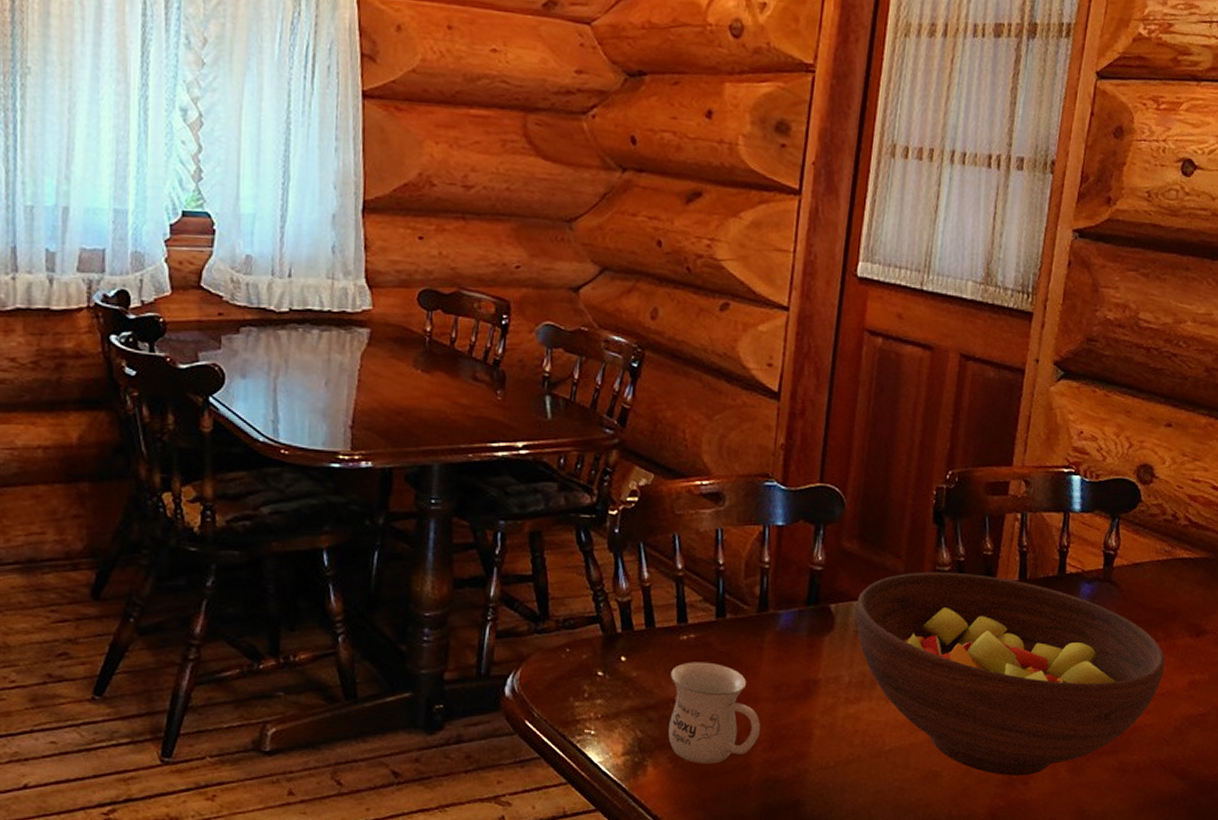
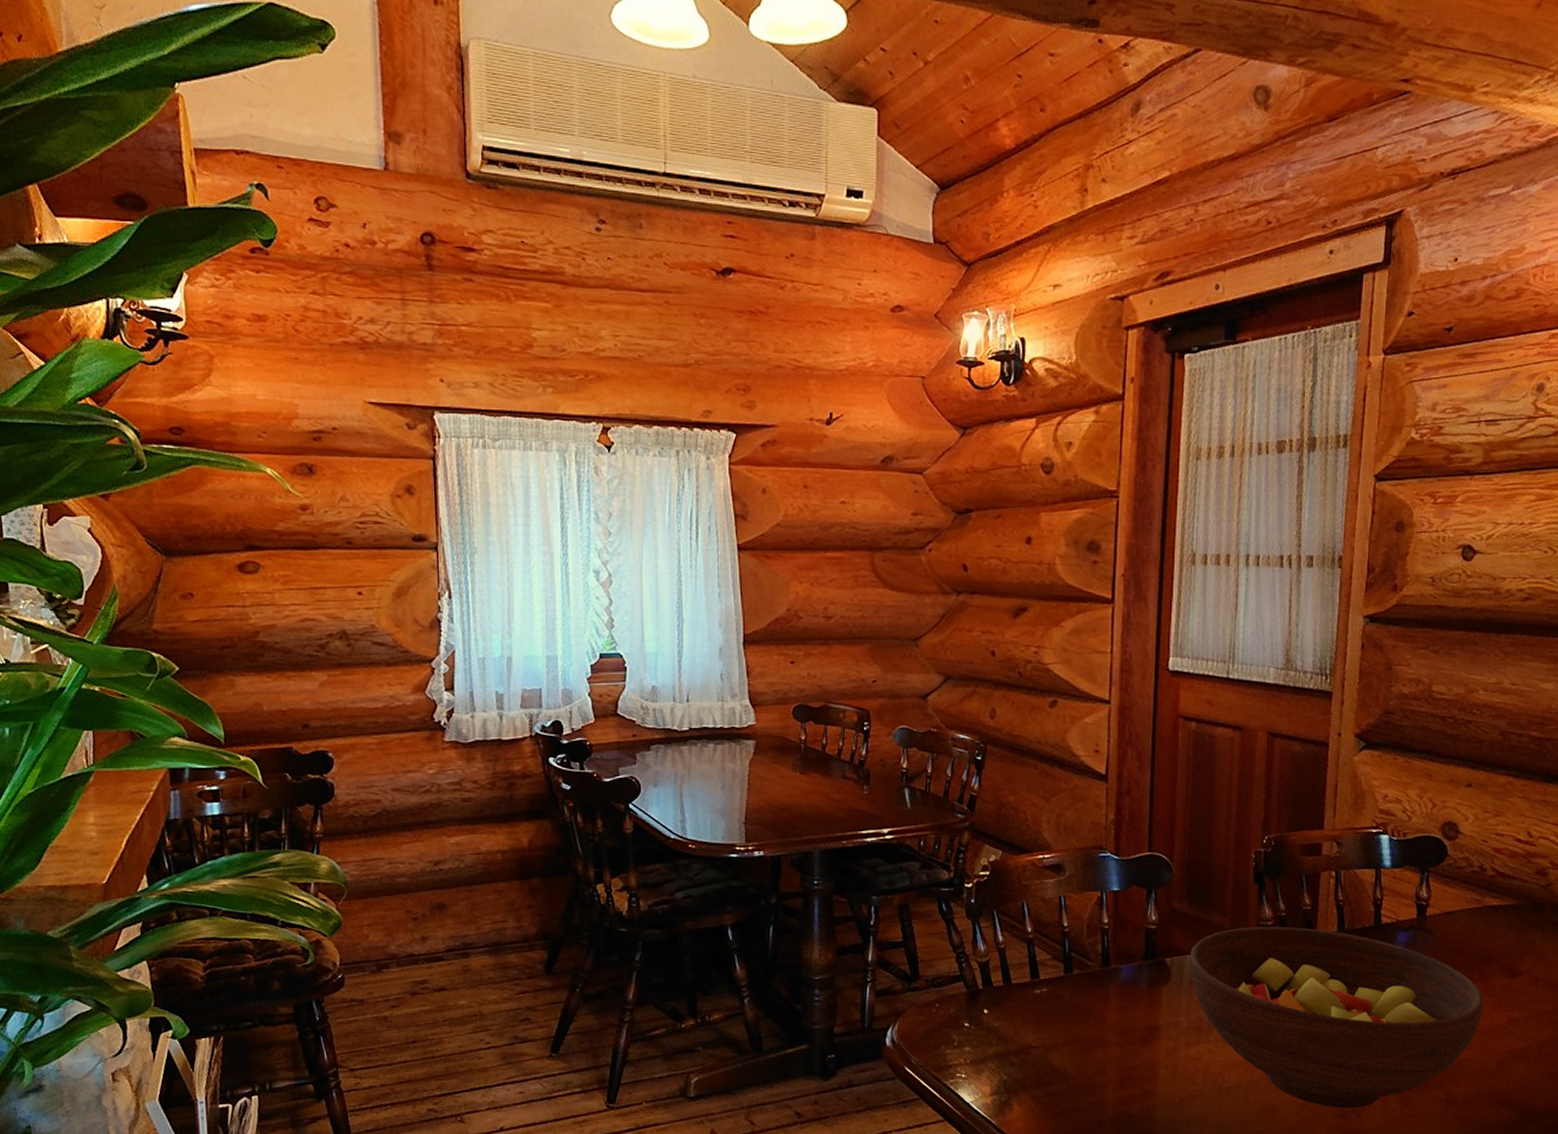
mug: present [668,662,761,764] -> none [1028,1012,1111,1102]

